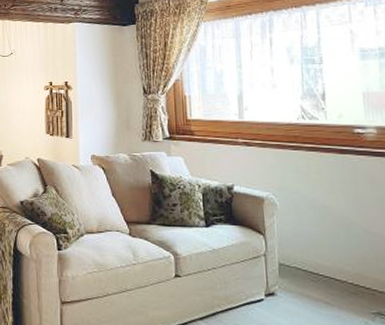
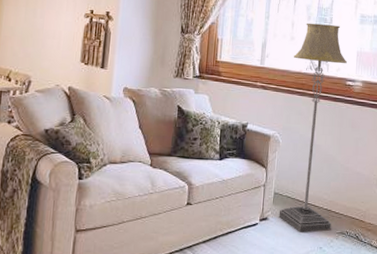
floor lamp: none [279,65,363,311] -> present [278,23,347,232]

